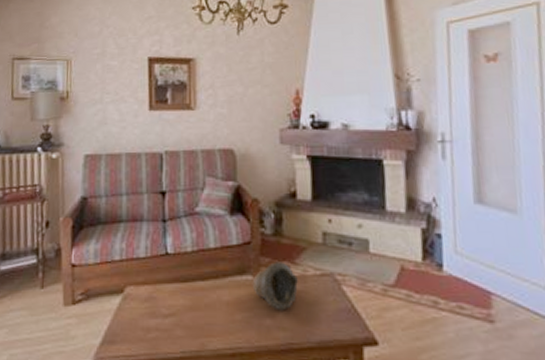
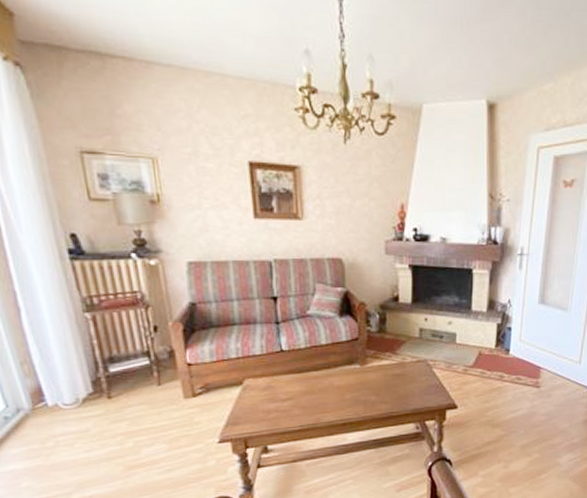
decorative bowl: present [252,262,298,311] -> none [359,353,398,390]

